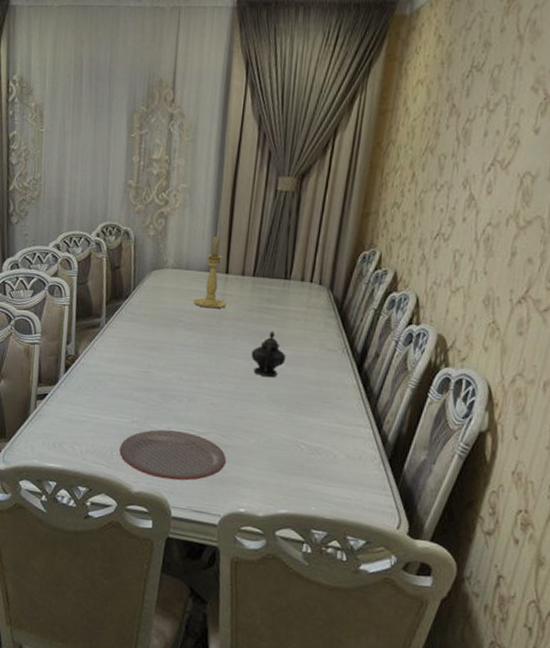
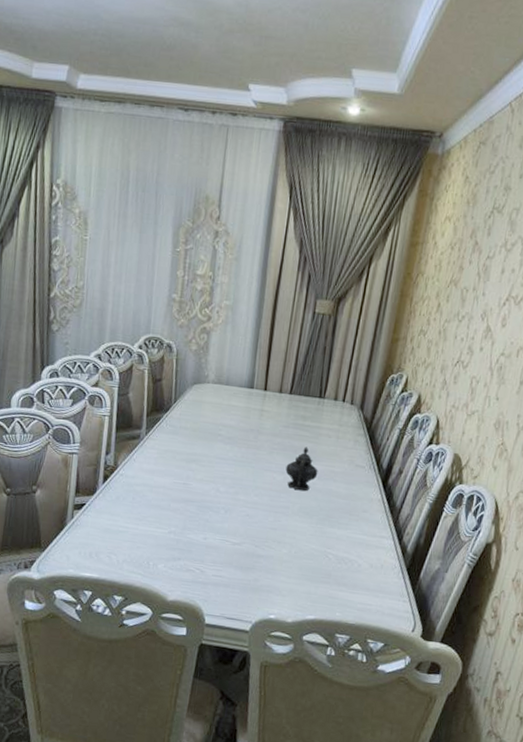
plate: present [119,429,227,481] -> none [156,540,259,589]
candle holder: present [193,236,228,309] -> none [232,353,265,424]

